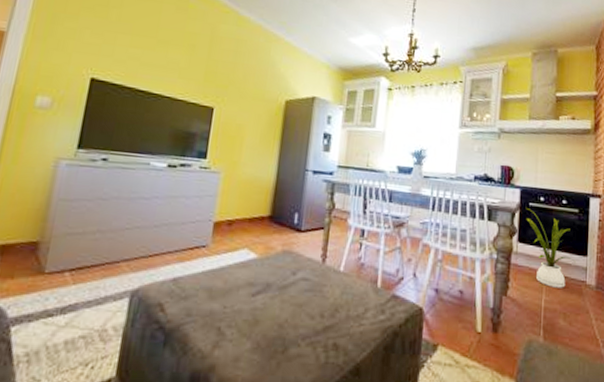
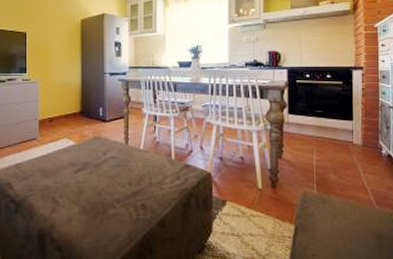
house plant: present [526,208,576,288] -> none [294,85,342,149]

